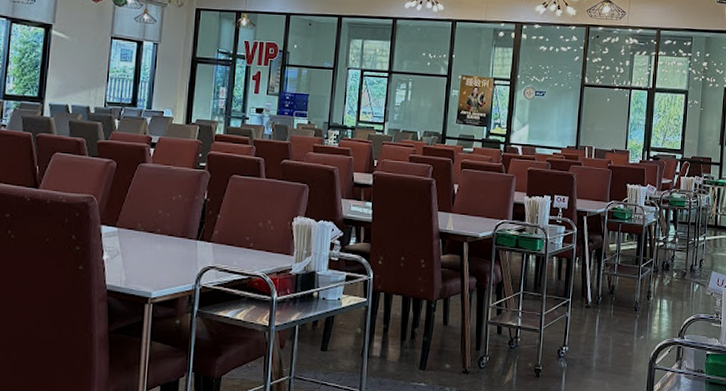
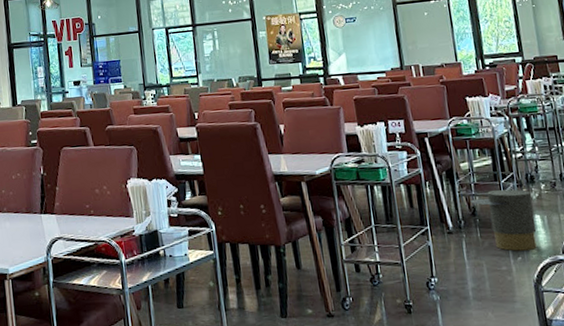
trash can: none [611,273,664,331] -> present [470,189,537,251]

